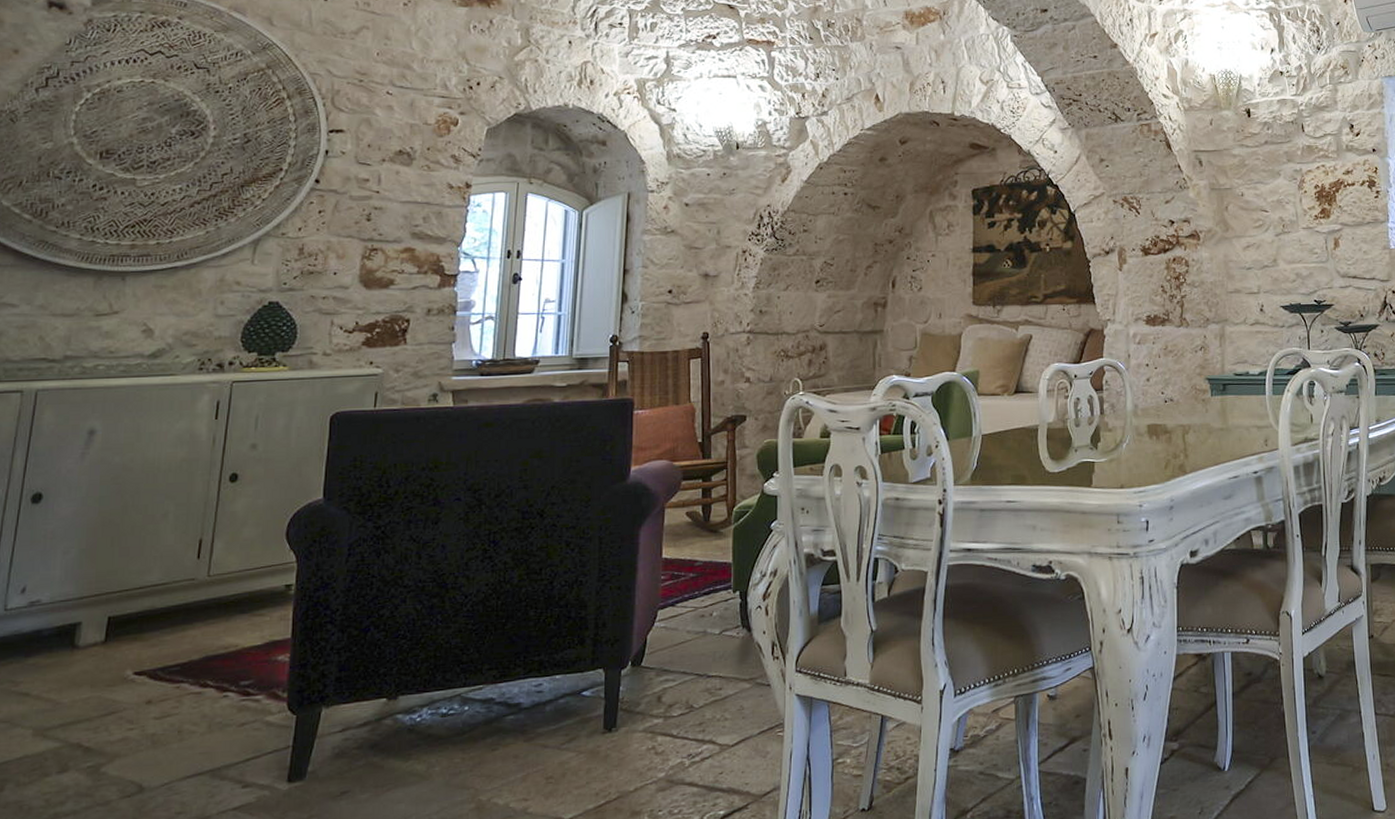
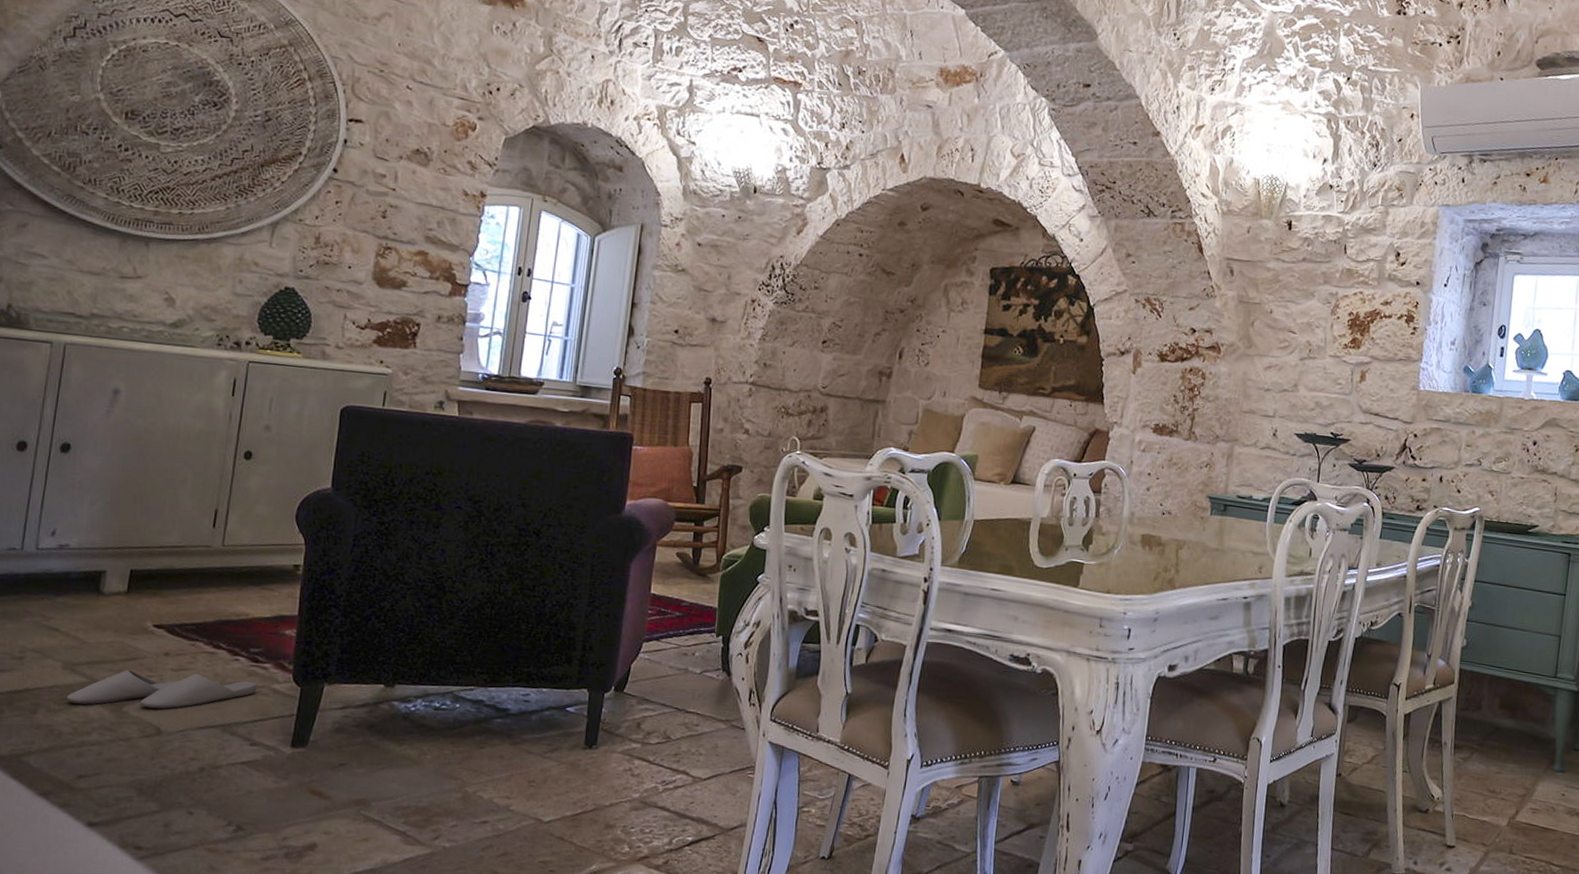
slippers: none [37,717,248,773] -> present [66,670,257,709]

